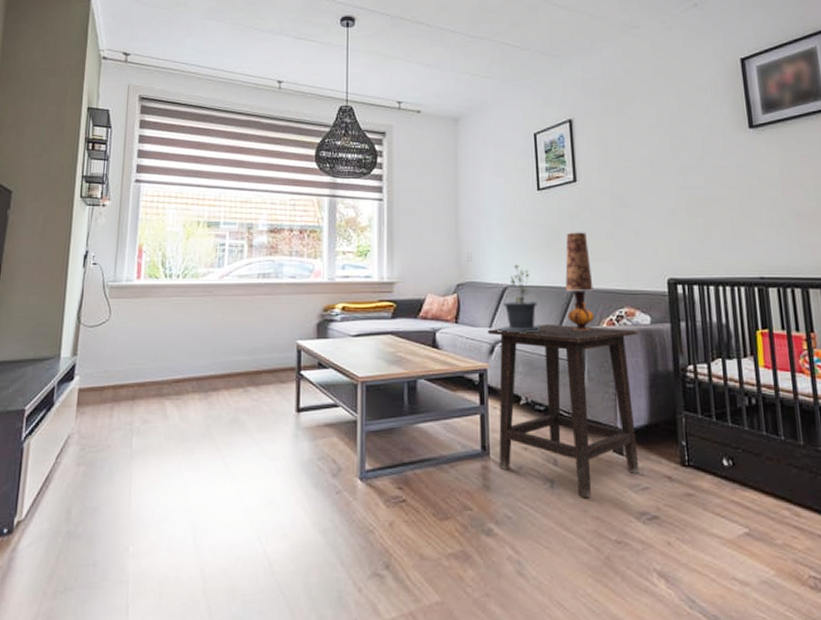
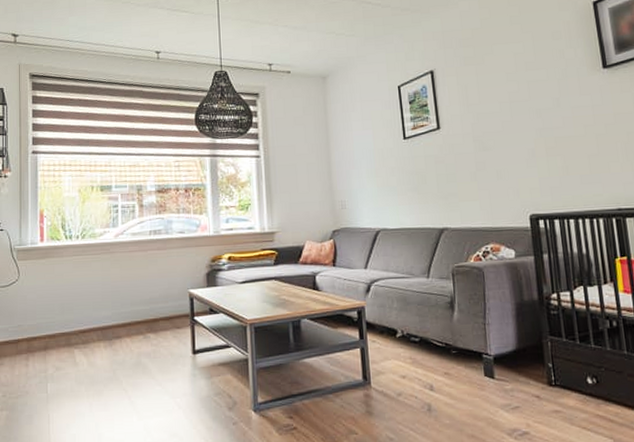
side table: present [488,324,640,499] -> none [364,262,510,419]
potted plant: present [496,264,540,333] -> none [371,209,412,274]
table lamp: present [565,232,595,330] -> none [432,175,463,267]

